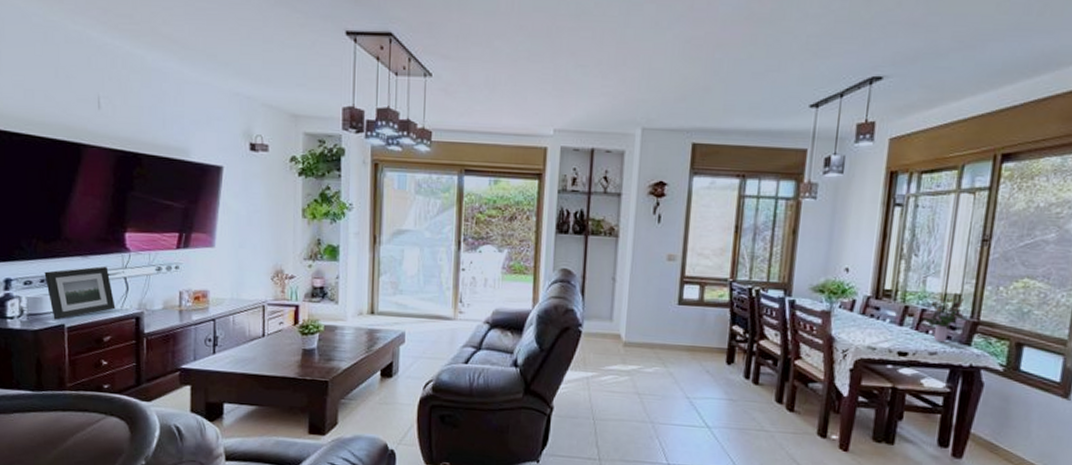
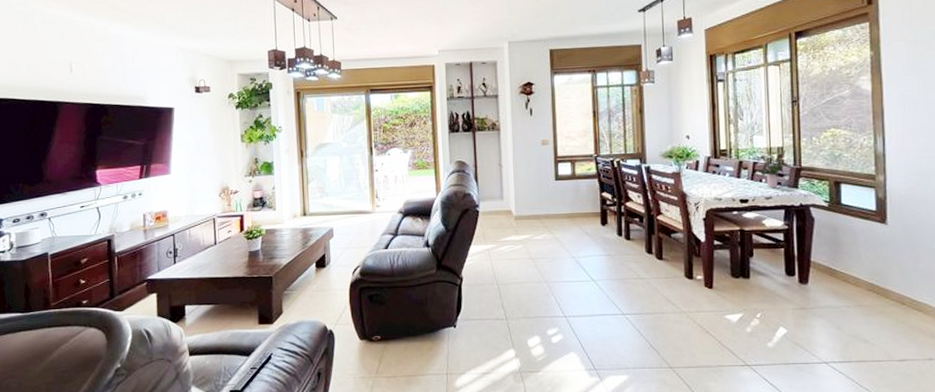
picture frame: present [44,266,116,320] -> none [30,199,90,250]

